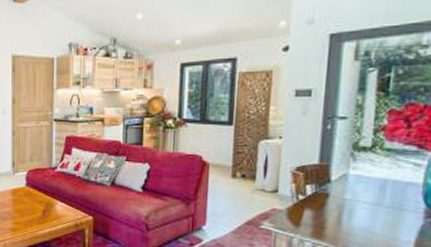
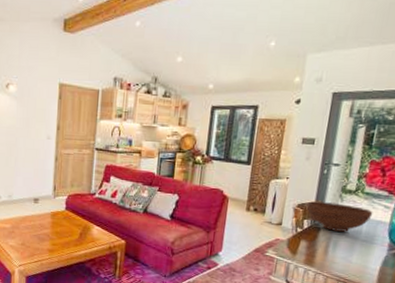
fruit bowl: none [308,163,399,197] -> present [306,201,373,232]

